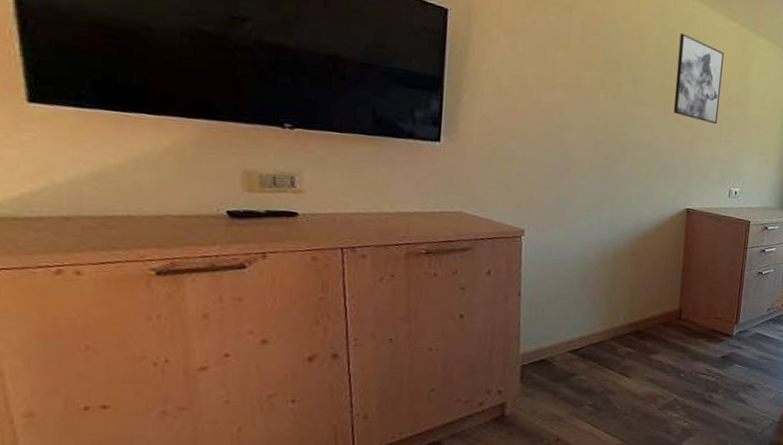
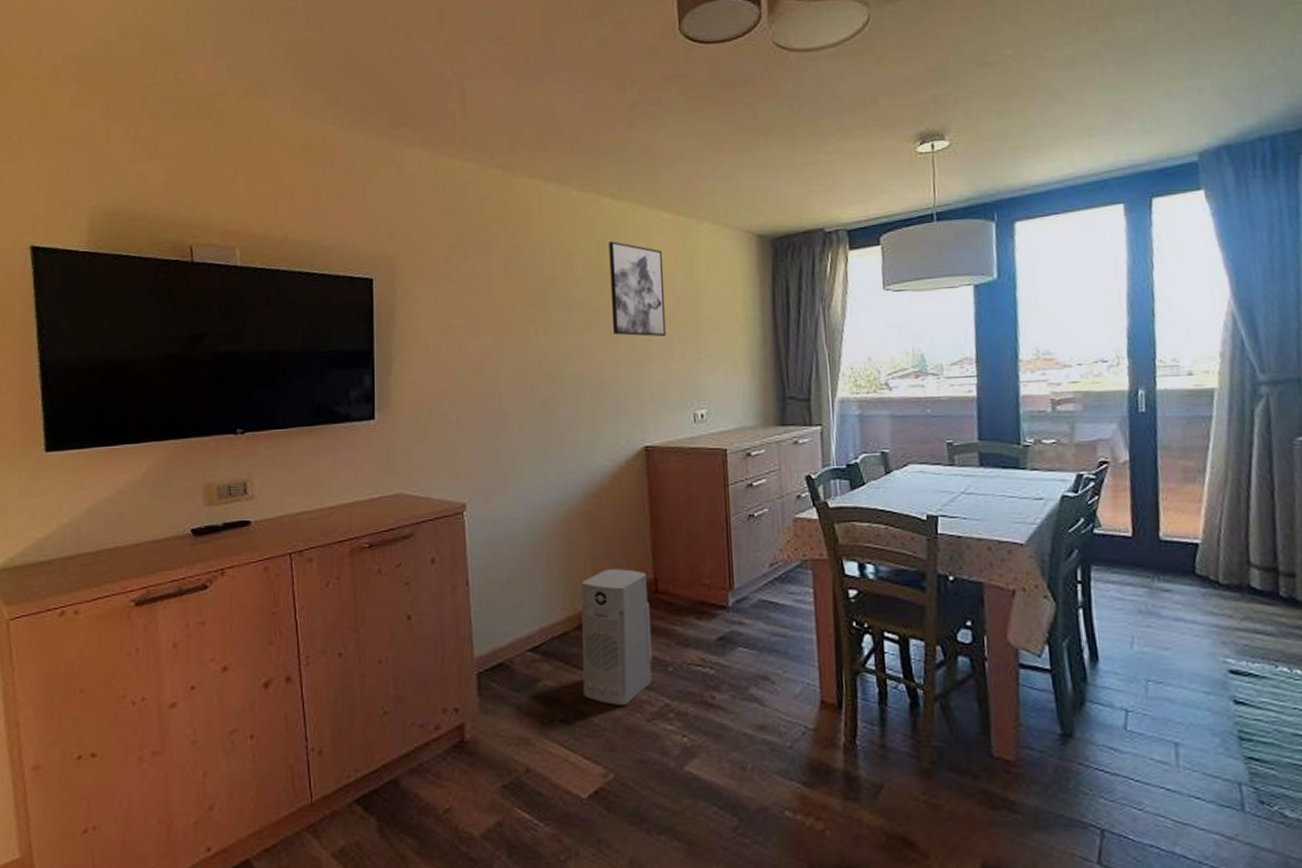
air purifier: none [610,298,674,398] -> present [581,569,653,705]

